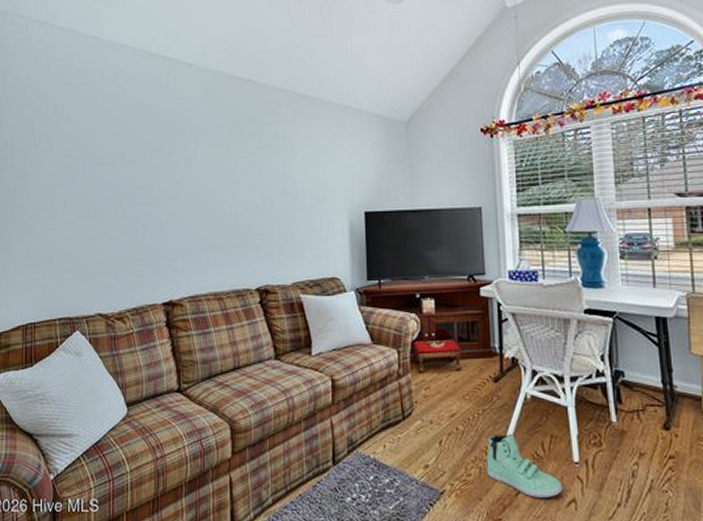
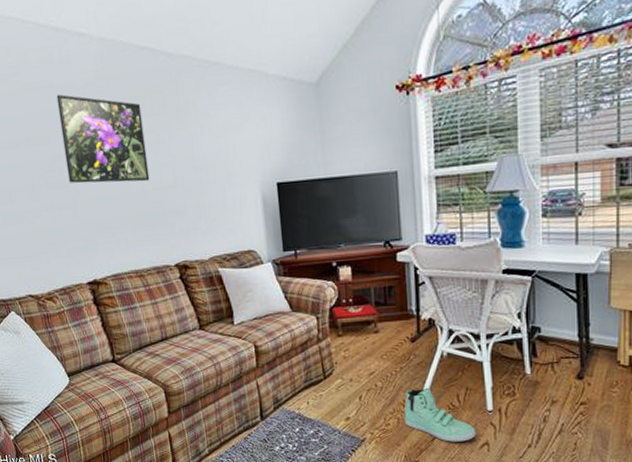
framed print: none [157,117,240,204] -> present [56,94,150,183]

